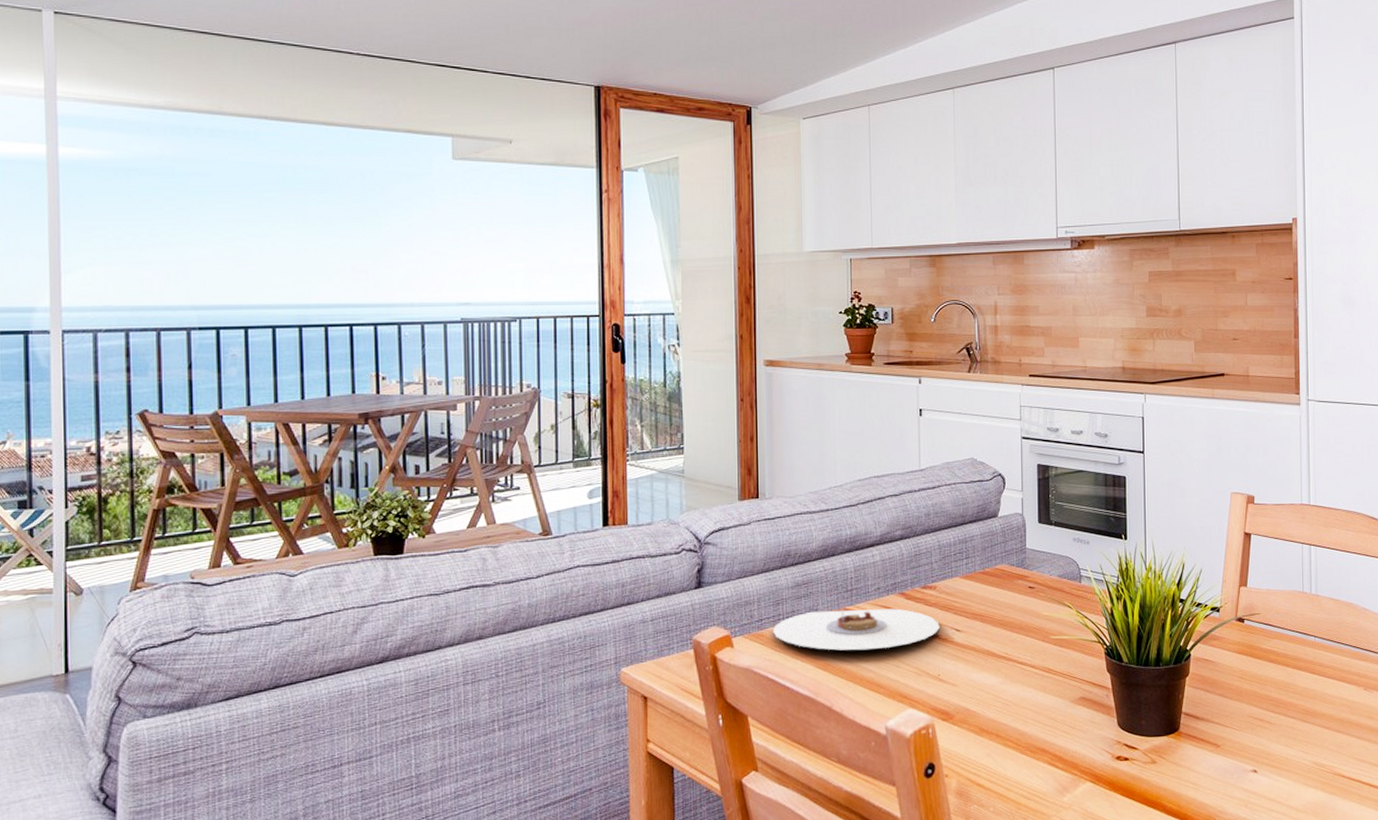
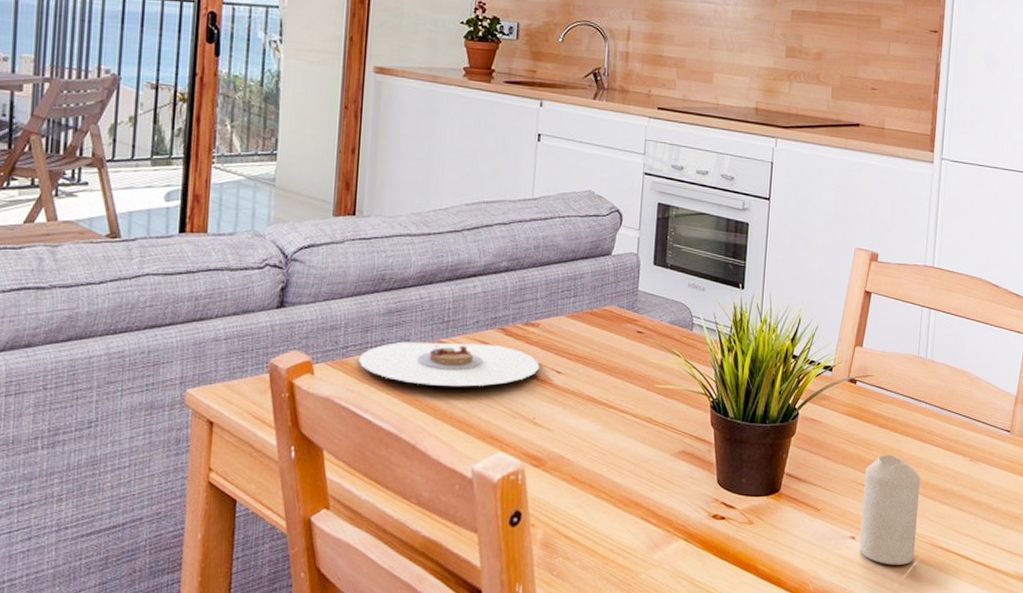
candle: none [1260,688,1317,796] -> present [859,454,920,565]

